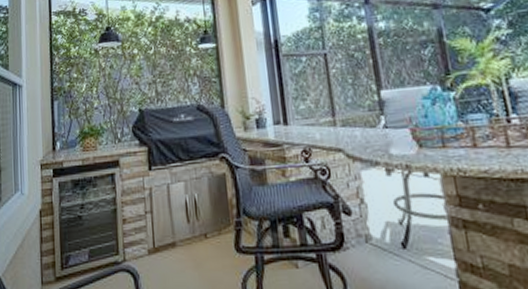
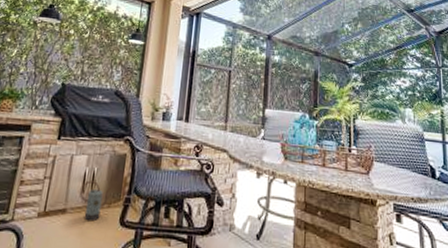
watering can: none [184,208,219,252] -> present [79,180,112,222]

